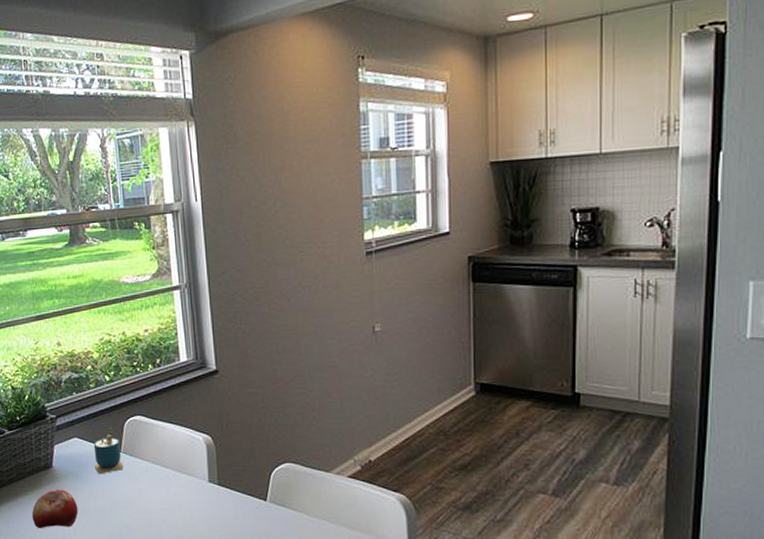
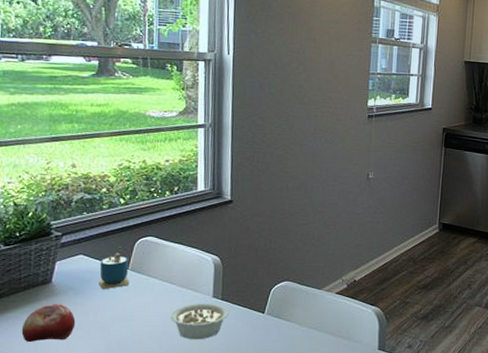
legume: none [167,488,227,530] -> present [170,303,229,340]

